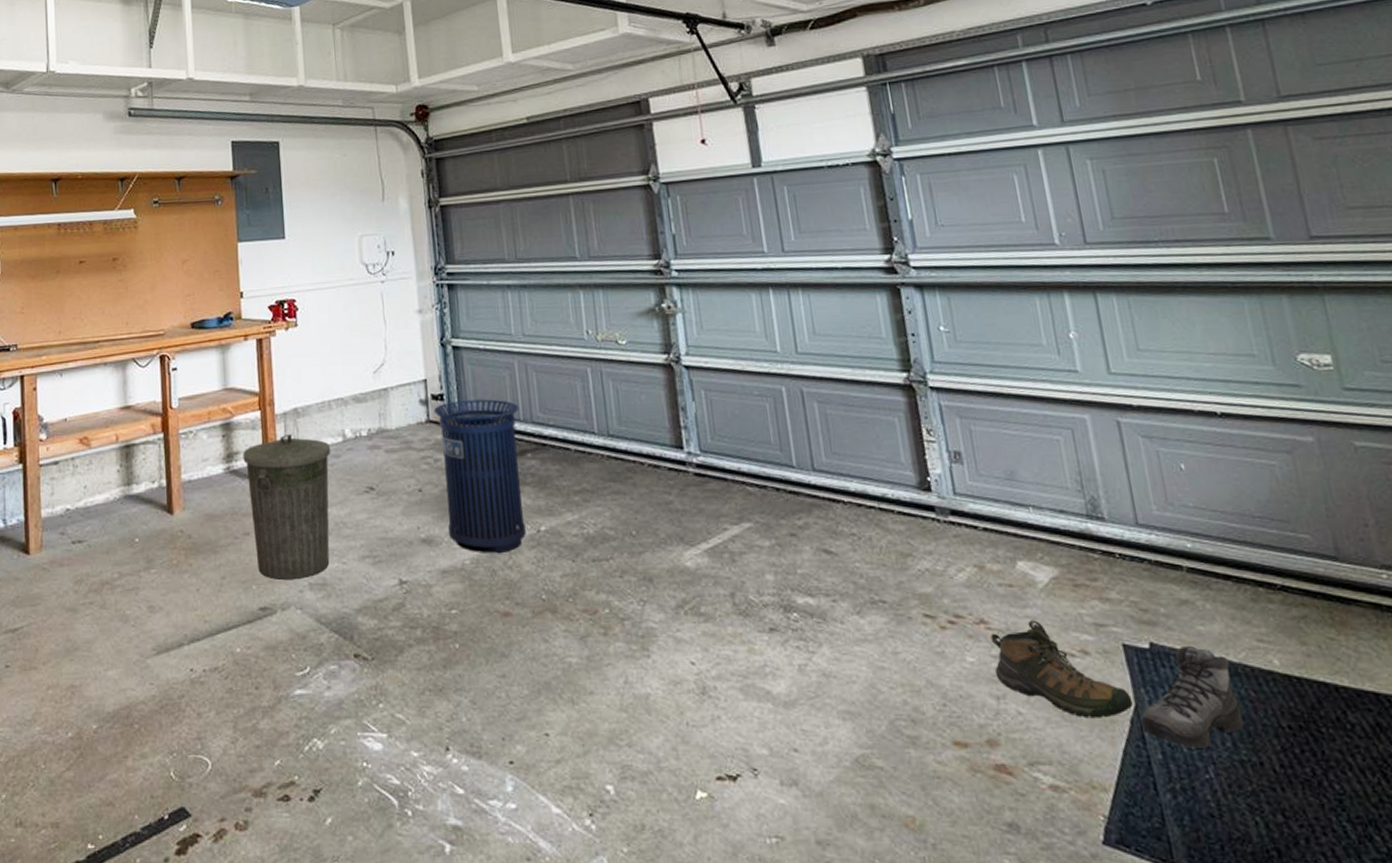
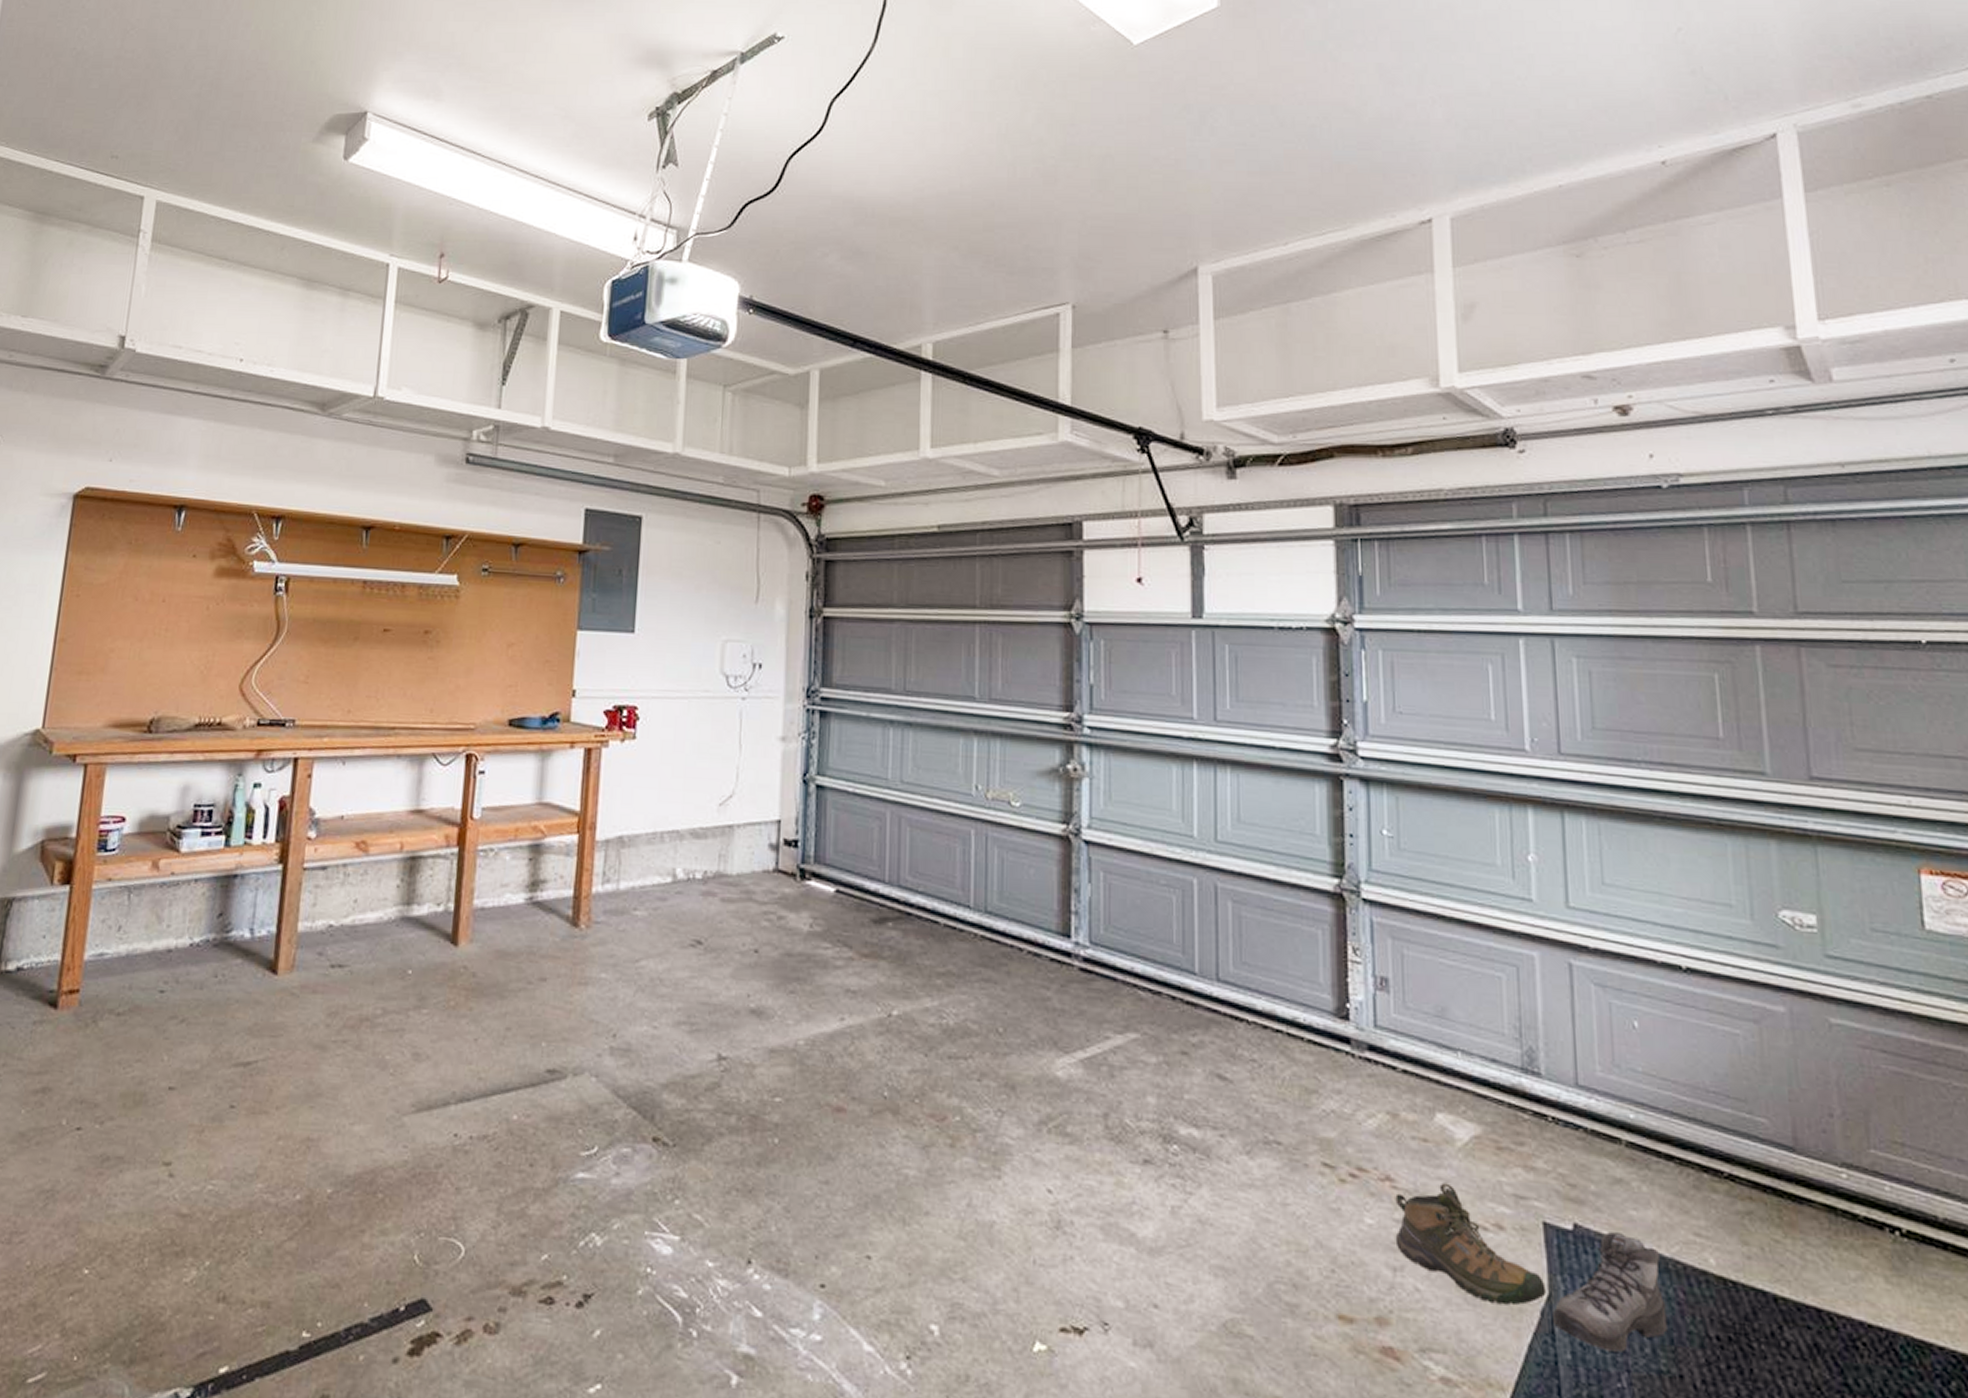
trash can: present [243,433,331,580] -> none [550,865,657,1041]
recycling bin: present [433,399,526,553] -> none [784,850,885,1036]

